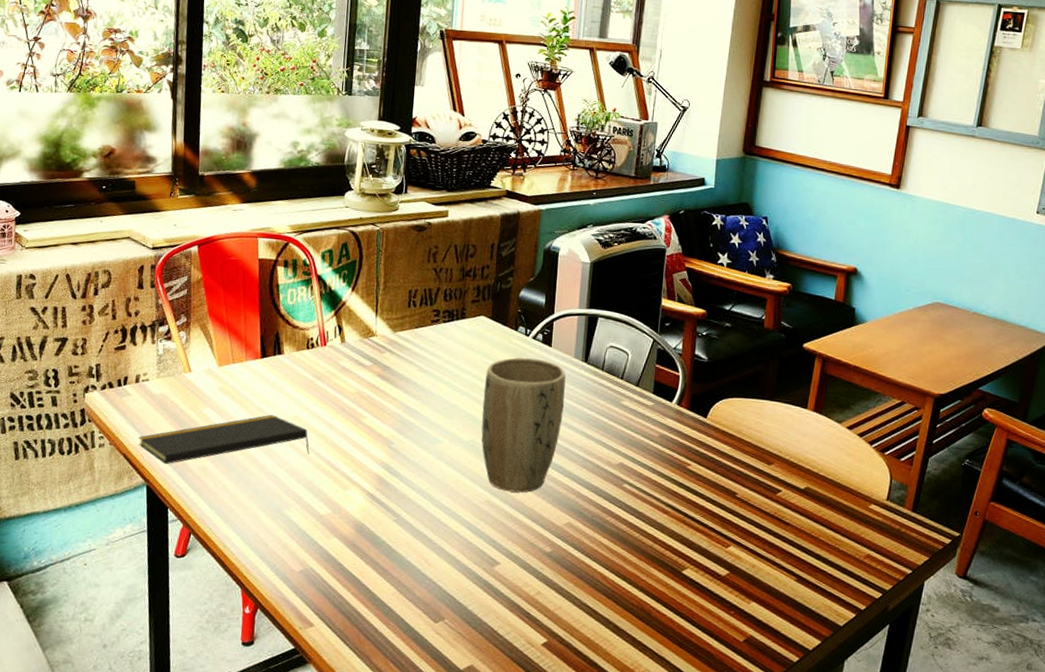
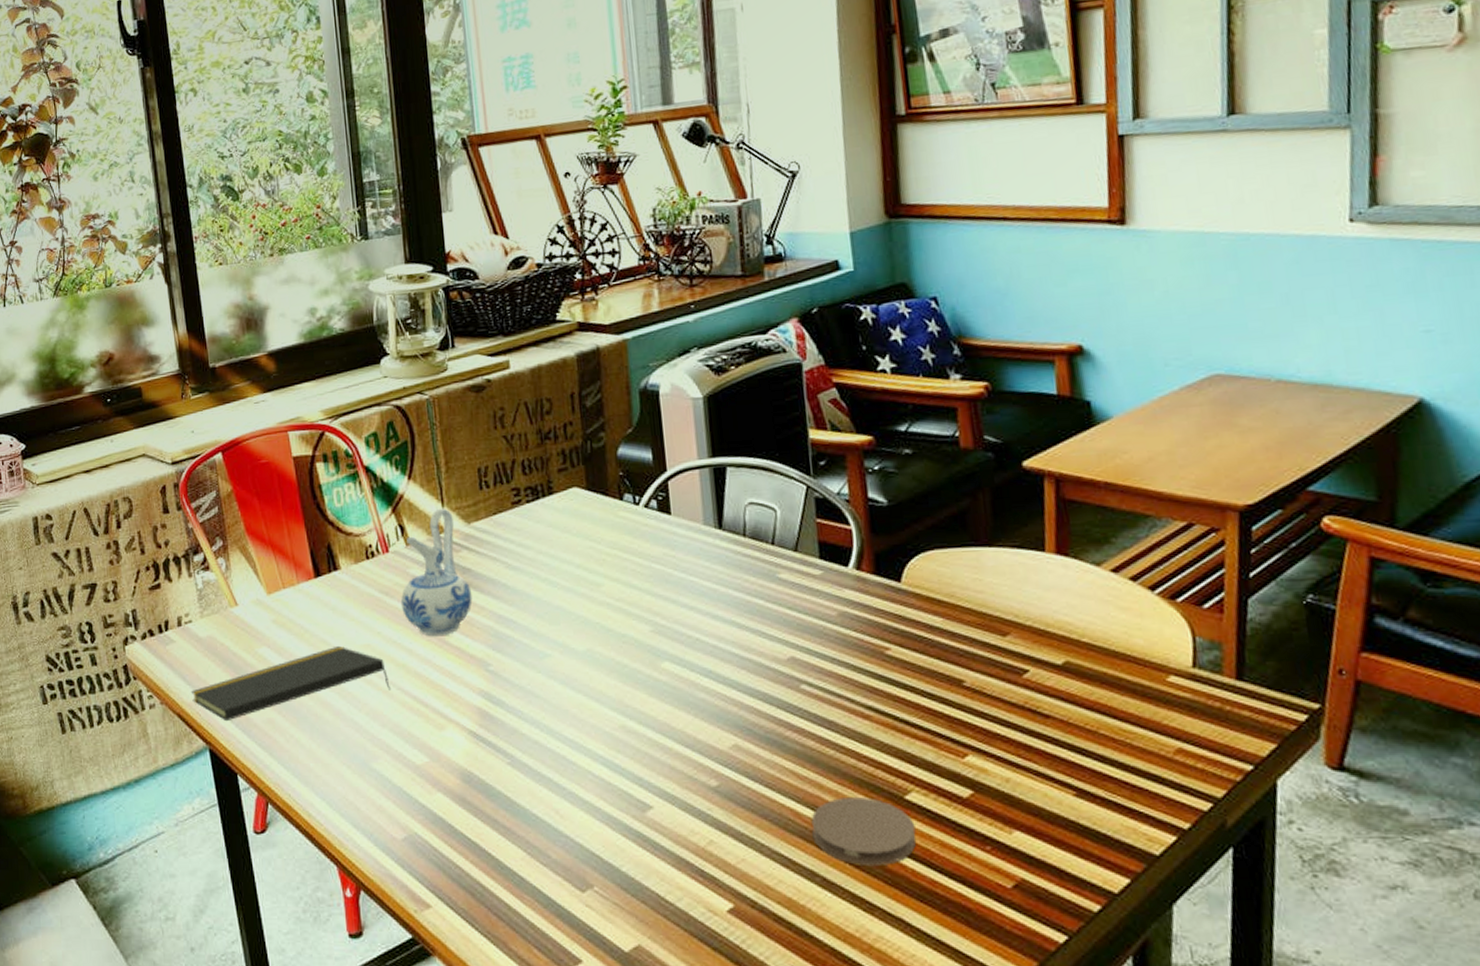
ceramic pitcher: none [329,317,388,417] -> present [400,508,472,637]
plant pot: present [481,357,566,493] -> none [592,533,703,712]
coaster: none [613,568,686,620] -> present [811,797,916,867]

